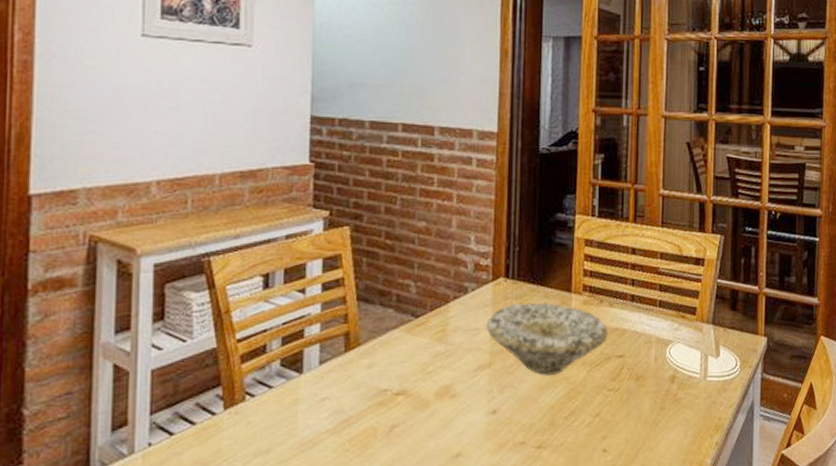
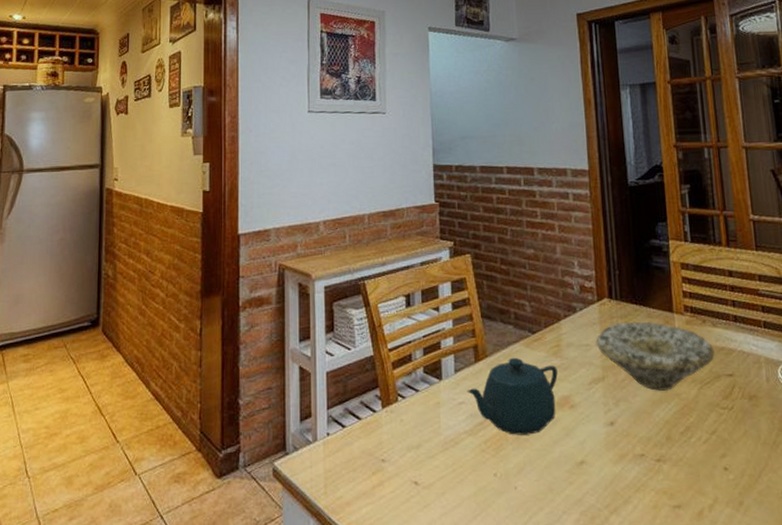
teapot: none [332,344,440,431] -> present [467,357,558,435]

